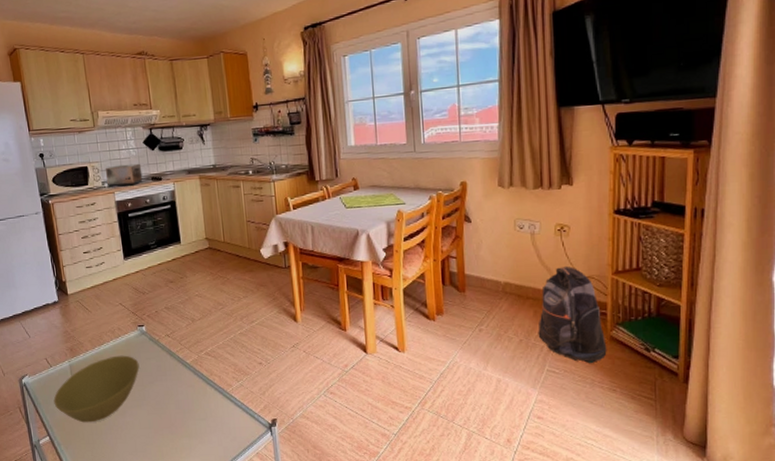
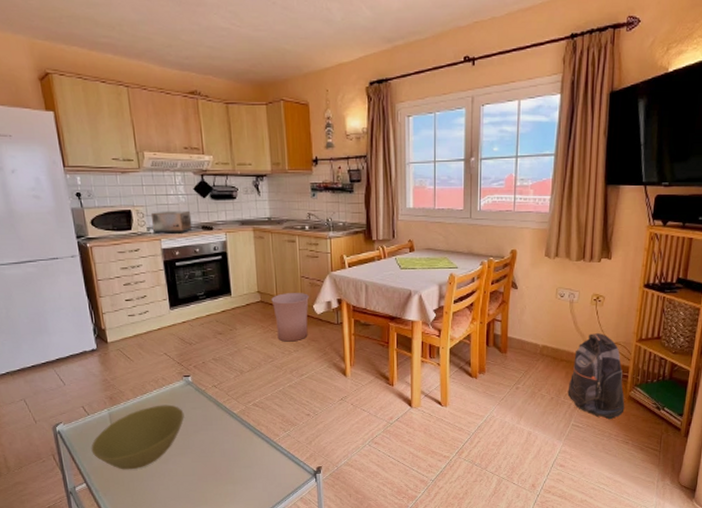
waste bin: none [219,237,257,288] -> present [271,293,309,342]

